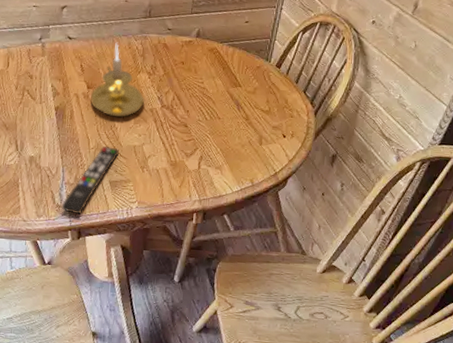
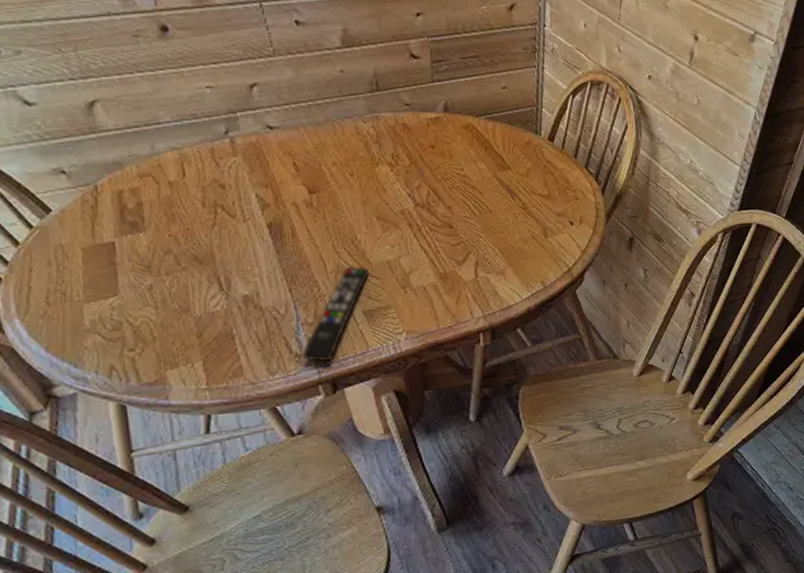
candle holder: present [91,42,145,118] -> none [316,127,392,227]

